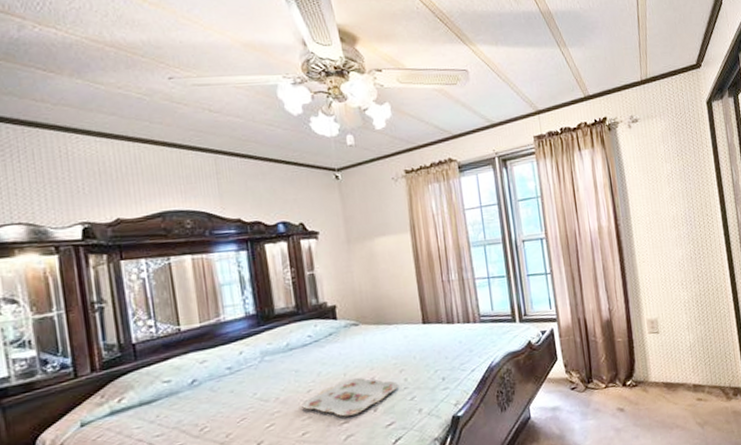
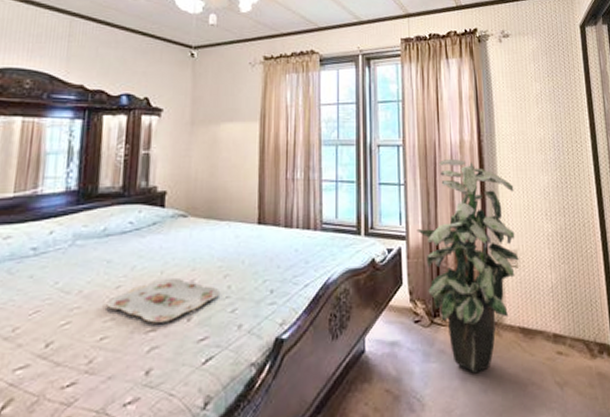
indoor plant: none [566,244,660,425] -> present [417,159,519,374]

